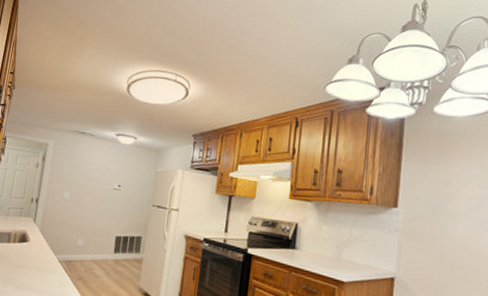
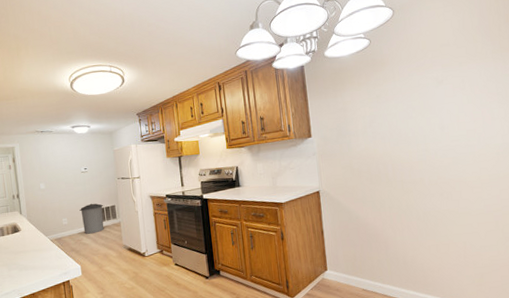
trash can: none [98,228,129,265] -> present [79,203,104,234]

